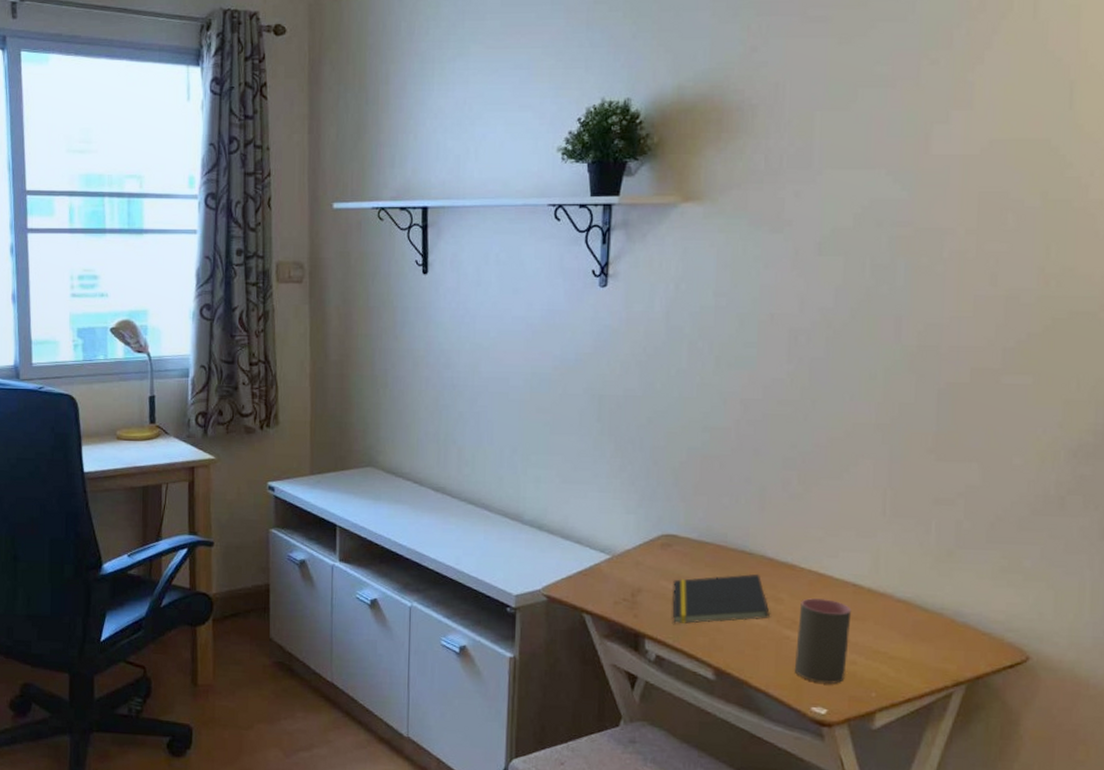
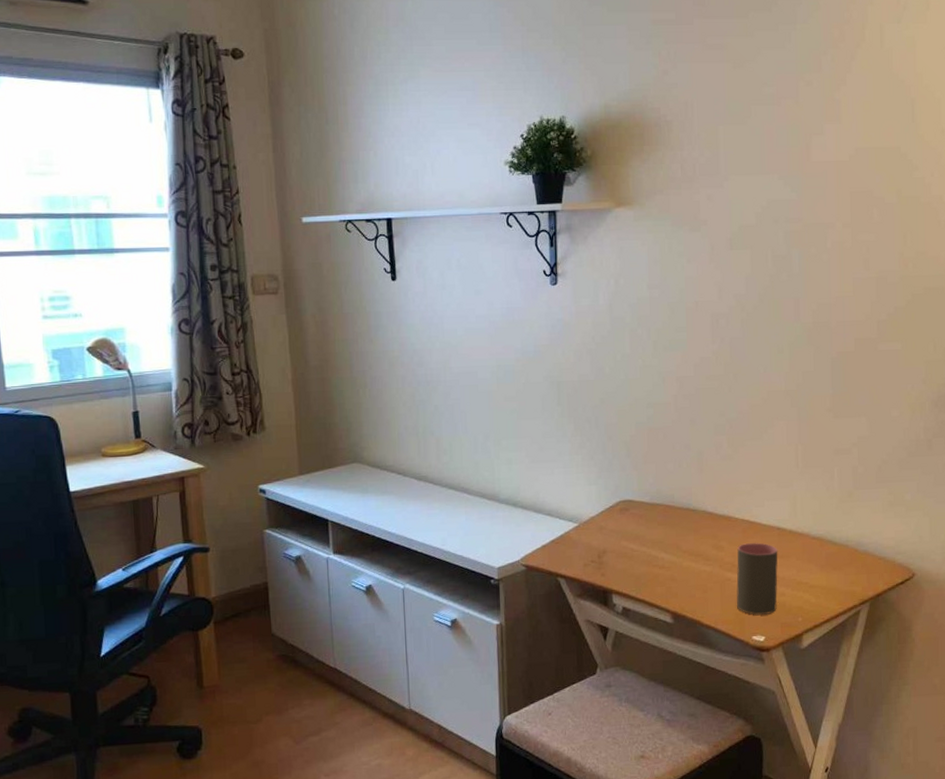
notepad: present [672,573,771,624] -> none [632,527,715,578]

